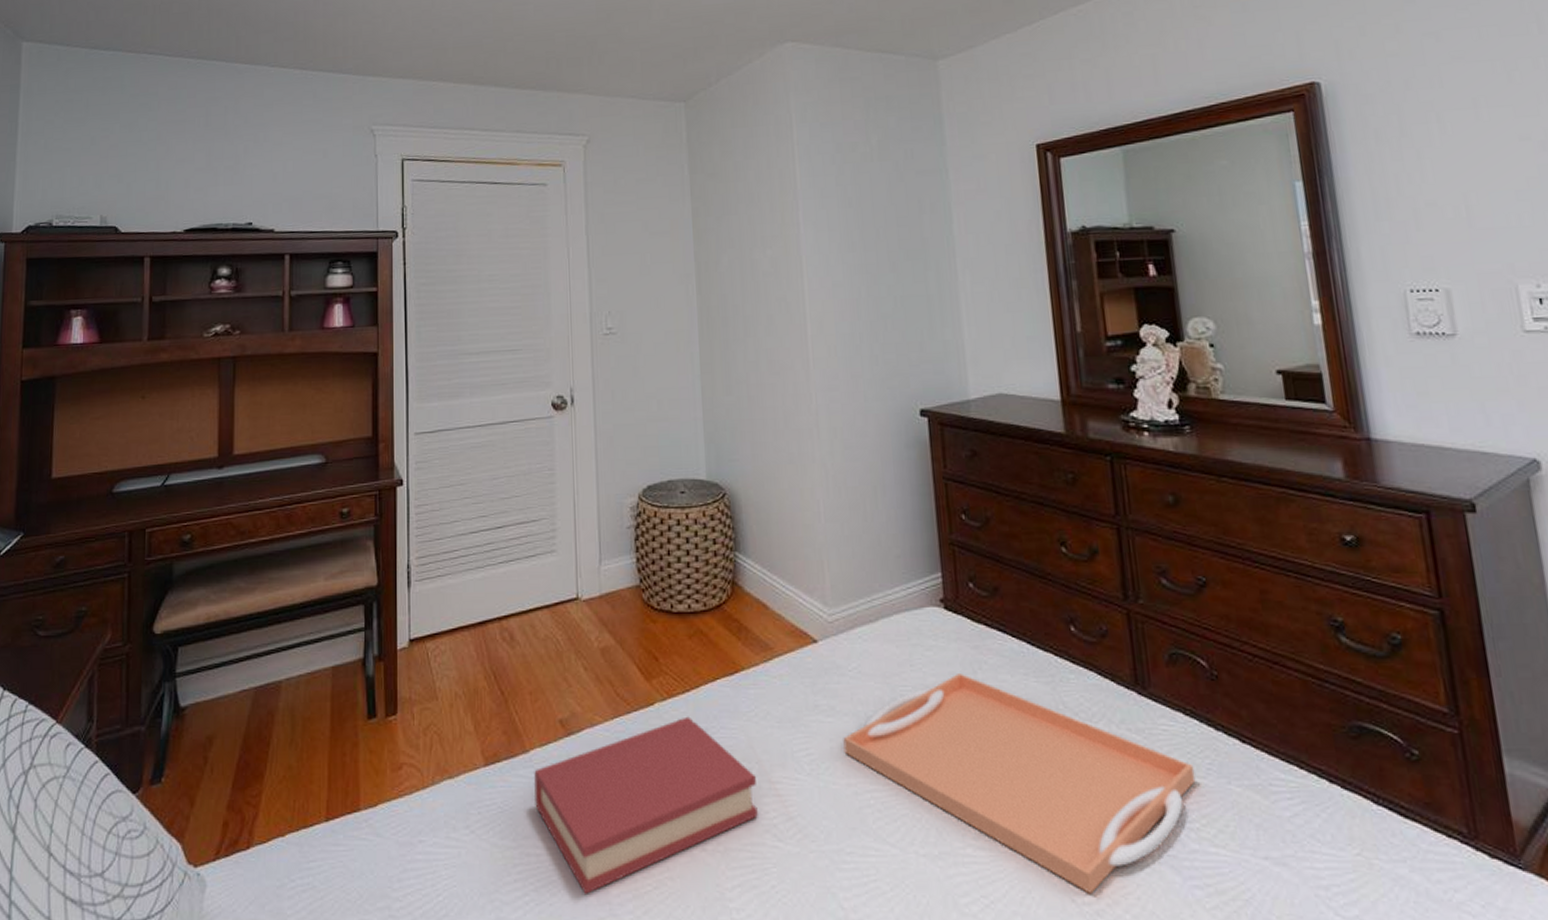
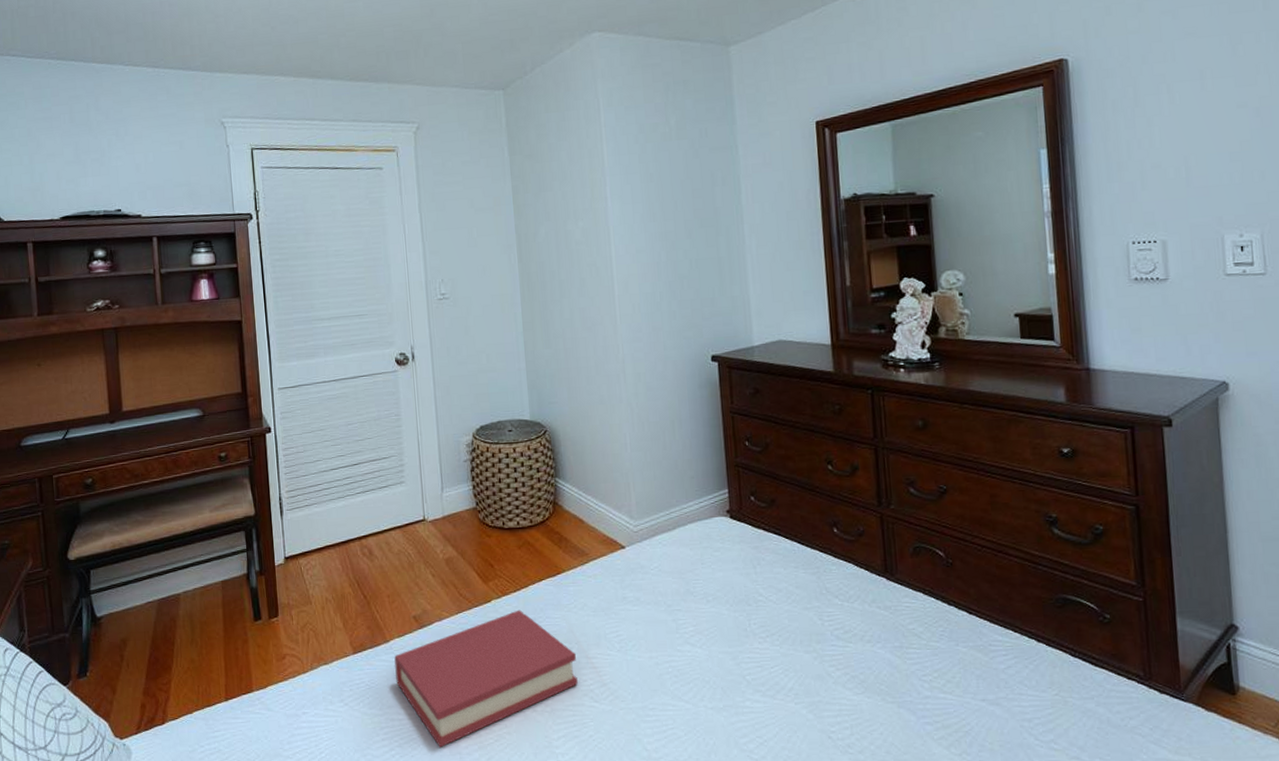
serving tray: present [843,674,1196,894] -> none [646,569,931,732]

